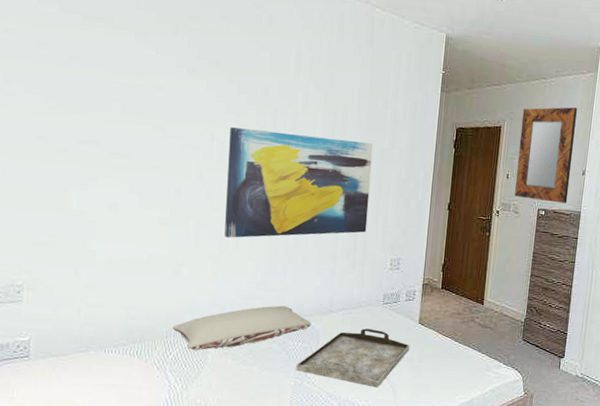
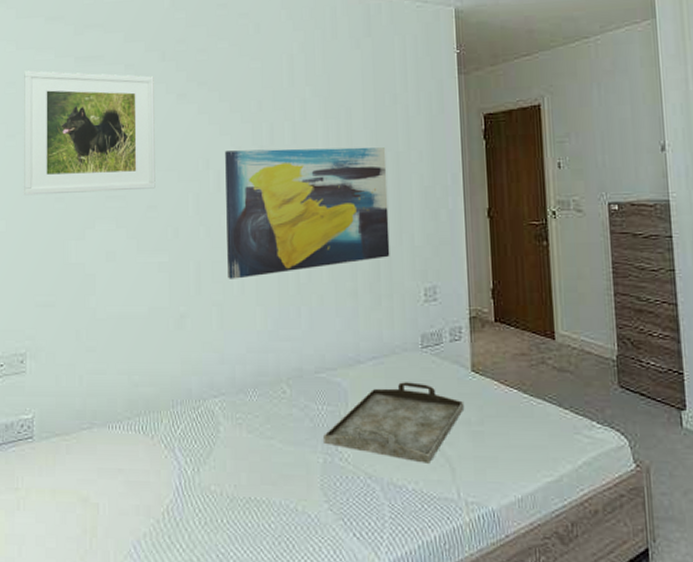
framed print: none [23,19,165,152] -> present [24,70,156,196]
pillow: present [172,305,311,351] -> none [179,358,336,422]
home mirror: present [515,106,577,203] -> none [565,65,648,192]

